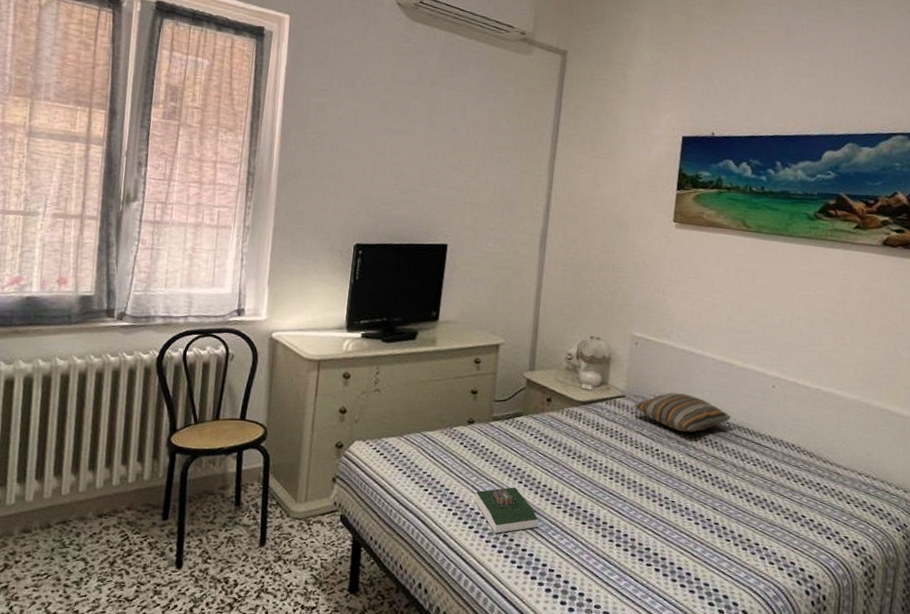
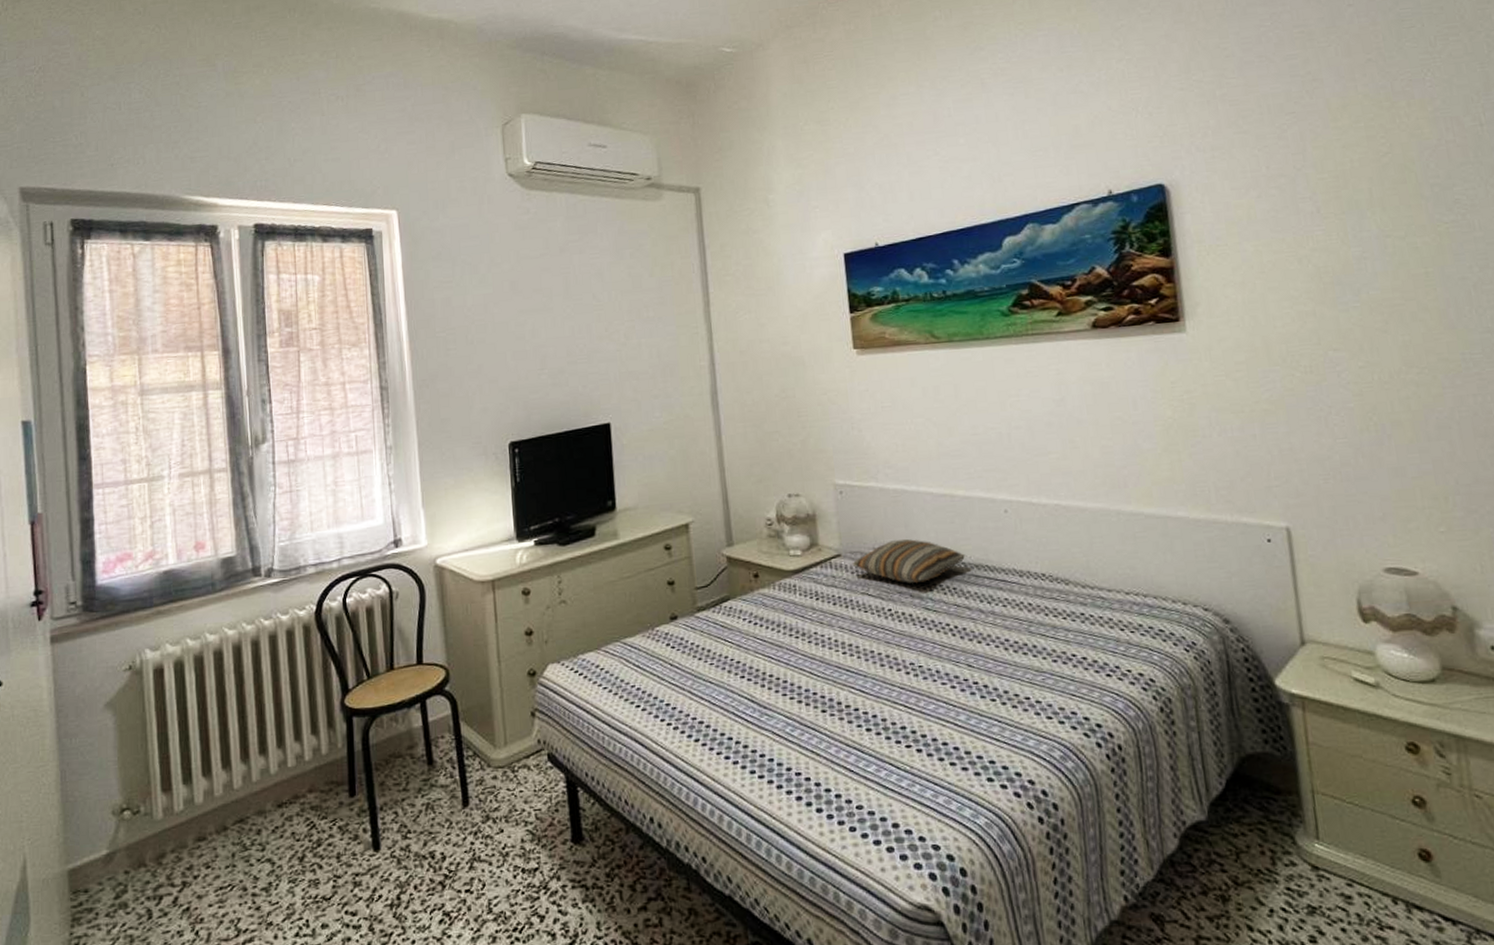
book: present [475,487,539,533] -> none [695,684,773,742]

